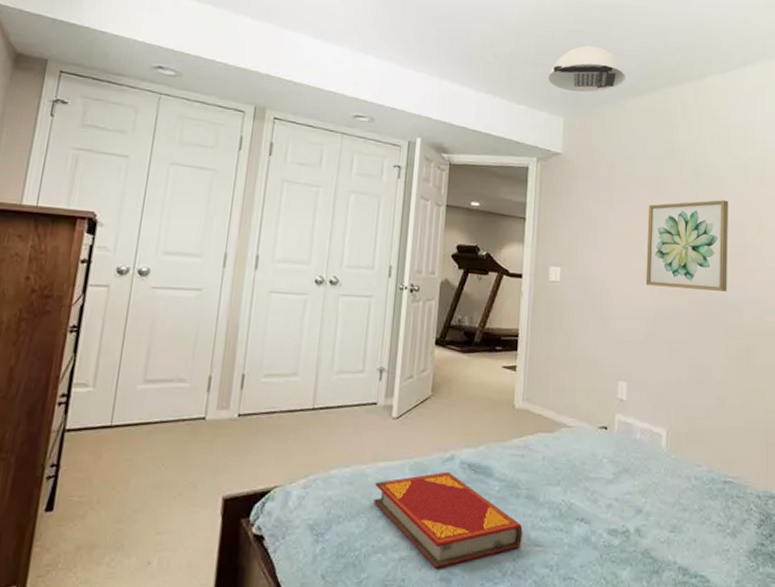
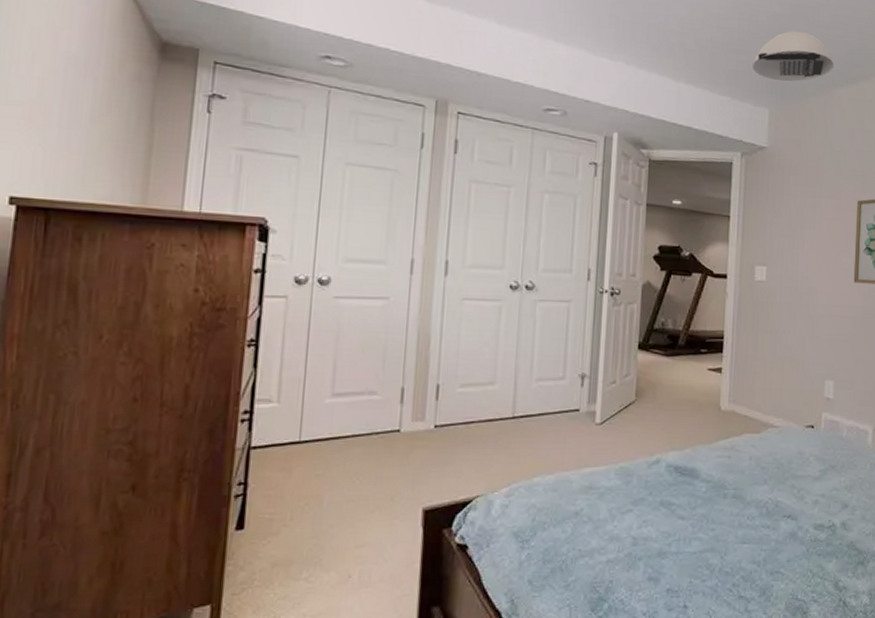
hardback book: present [374,471,523,569] -> none [579,475,730,569]

